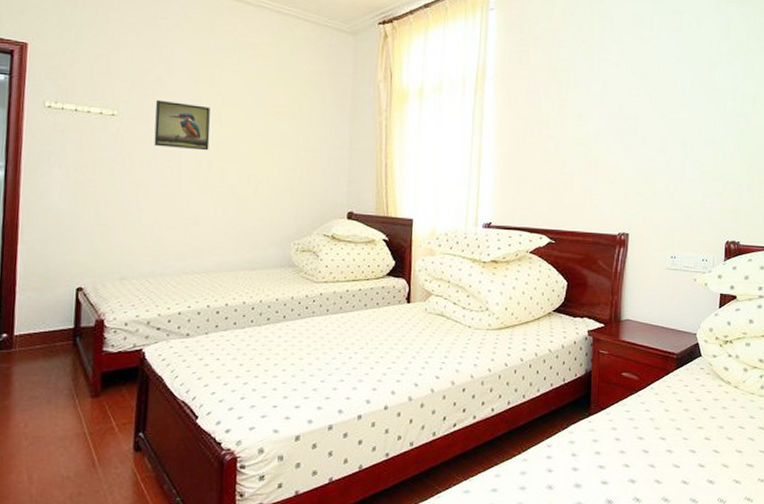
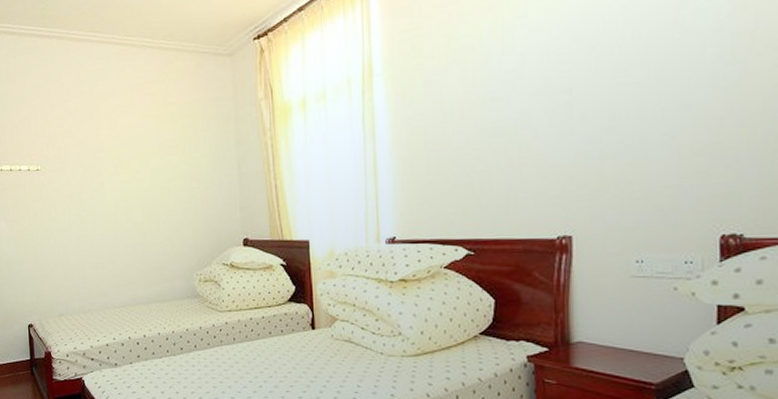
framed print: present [154,99,210,151] -> none [68,150,115,194]

